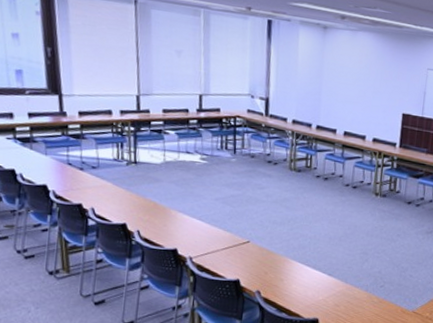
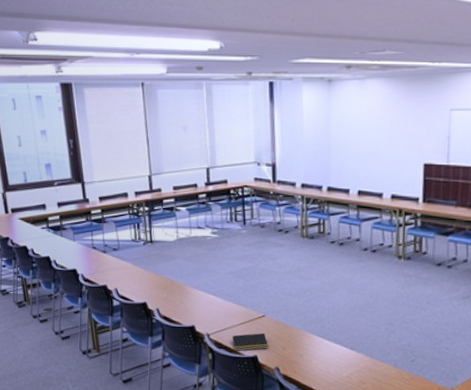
notepad: none [215,257,251,275] -> present [232,332,269,351]

